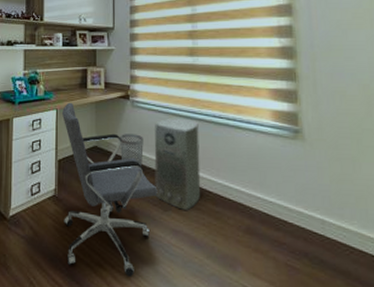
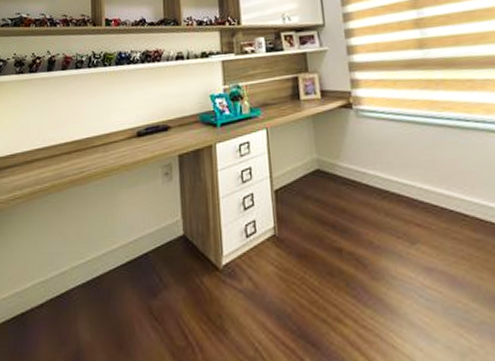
office chair: present [62,102,158,278] -> none [273,118,401,334]
wastebasket: present [120,134,144,166] -> none [346,150,378,189]
air purifier: present [154,118,201,211] -> none [386,125,455,242]

